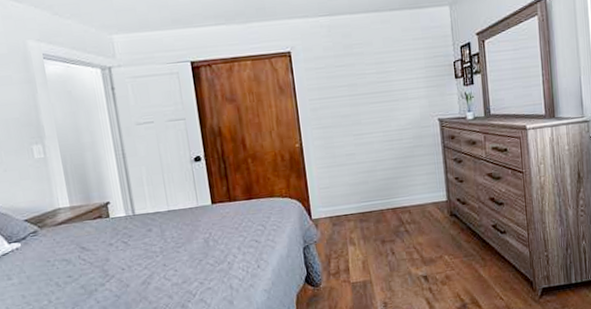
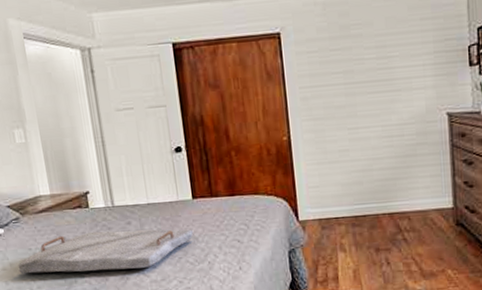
serving tray: none [35,232,214,286] -> present [18,229,194,274]

